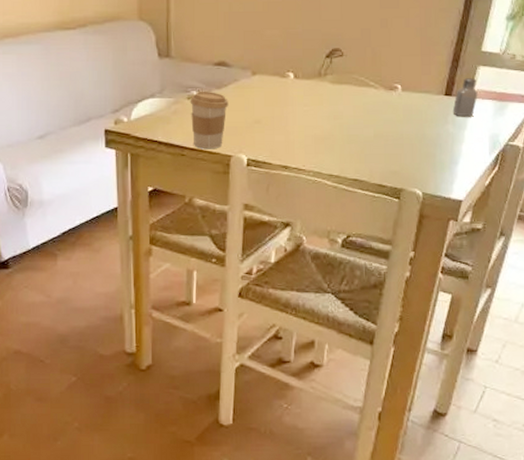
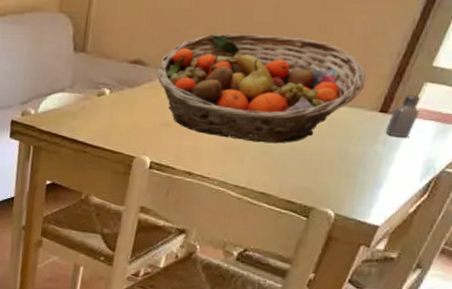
coffee cup: present [190,91,229,148] -> none [98,88,140,148]
fruit basket: none [239,31,428,132] -> present [155,33,366,144]

